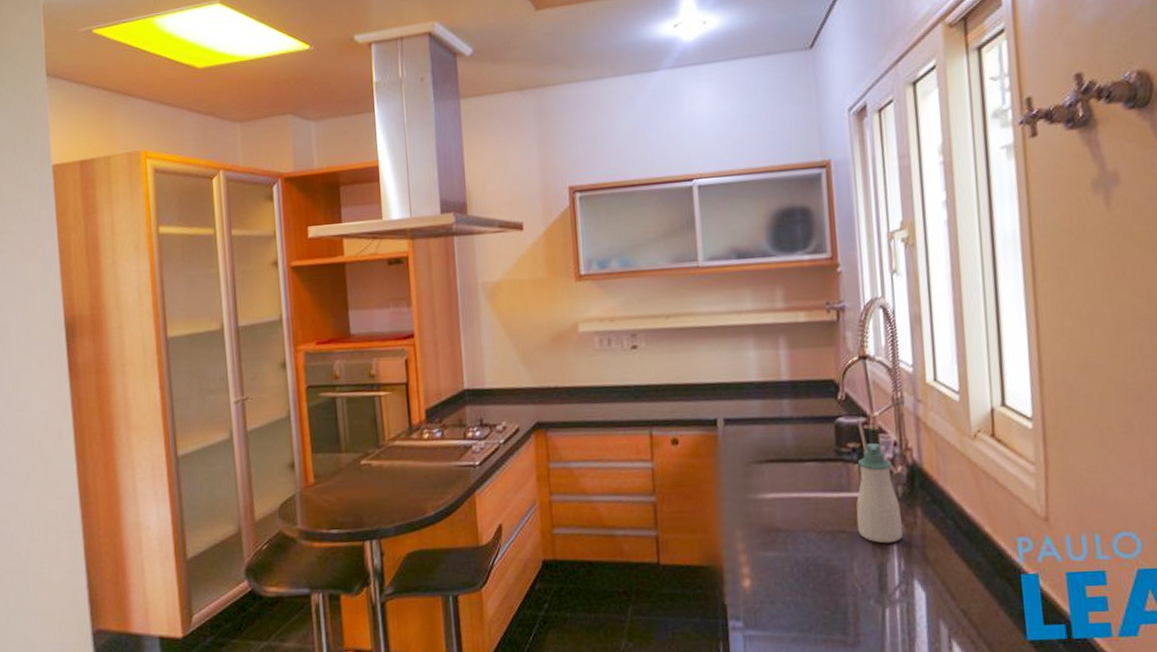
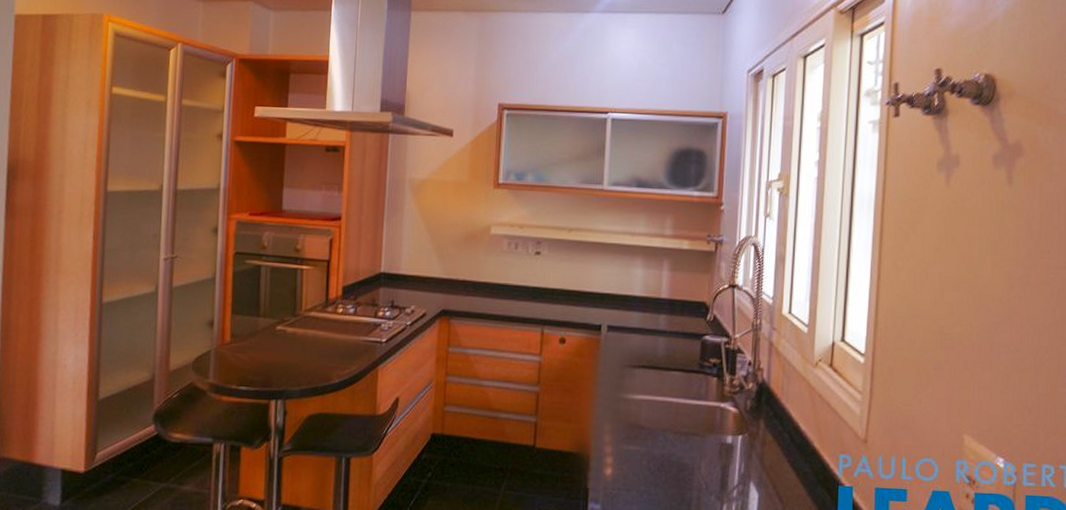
soap bottle: present [856,442,903,544] -> none [709,360,747,449]

